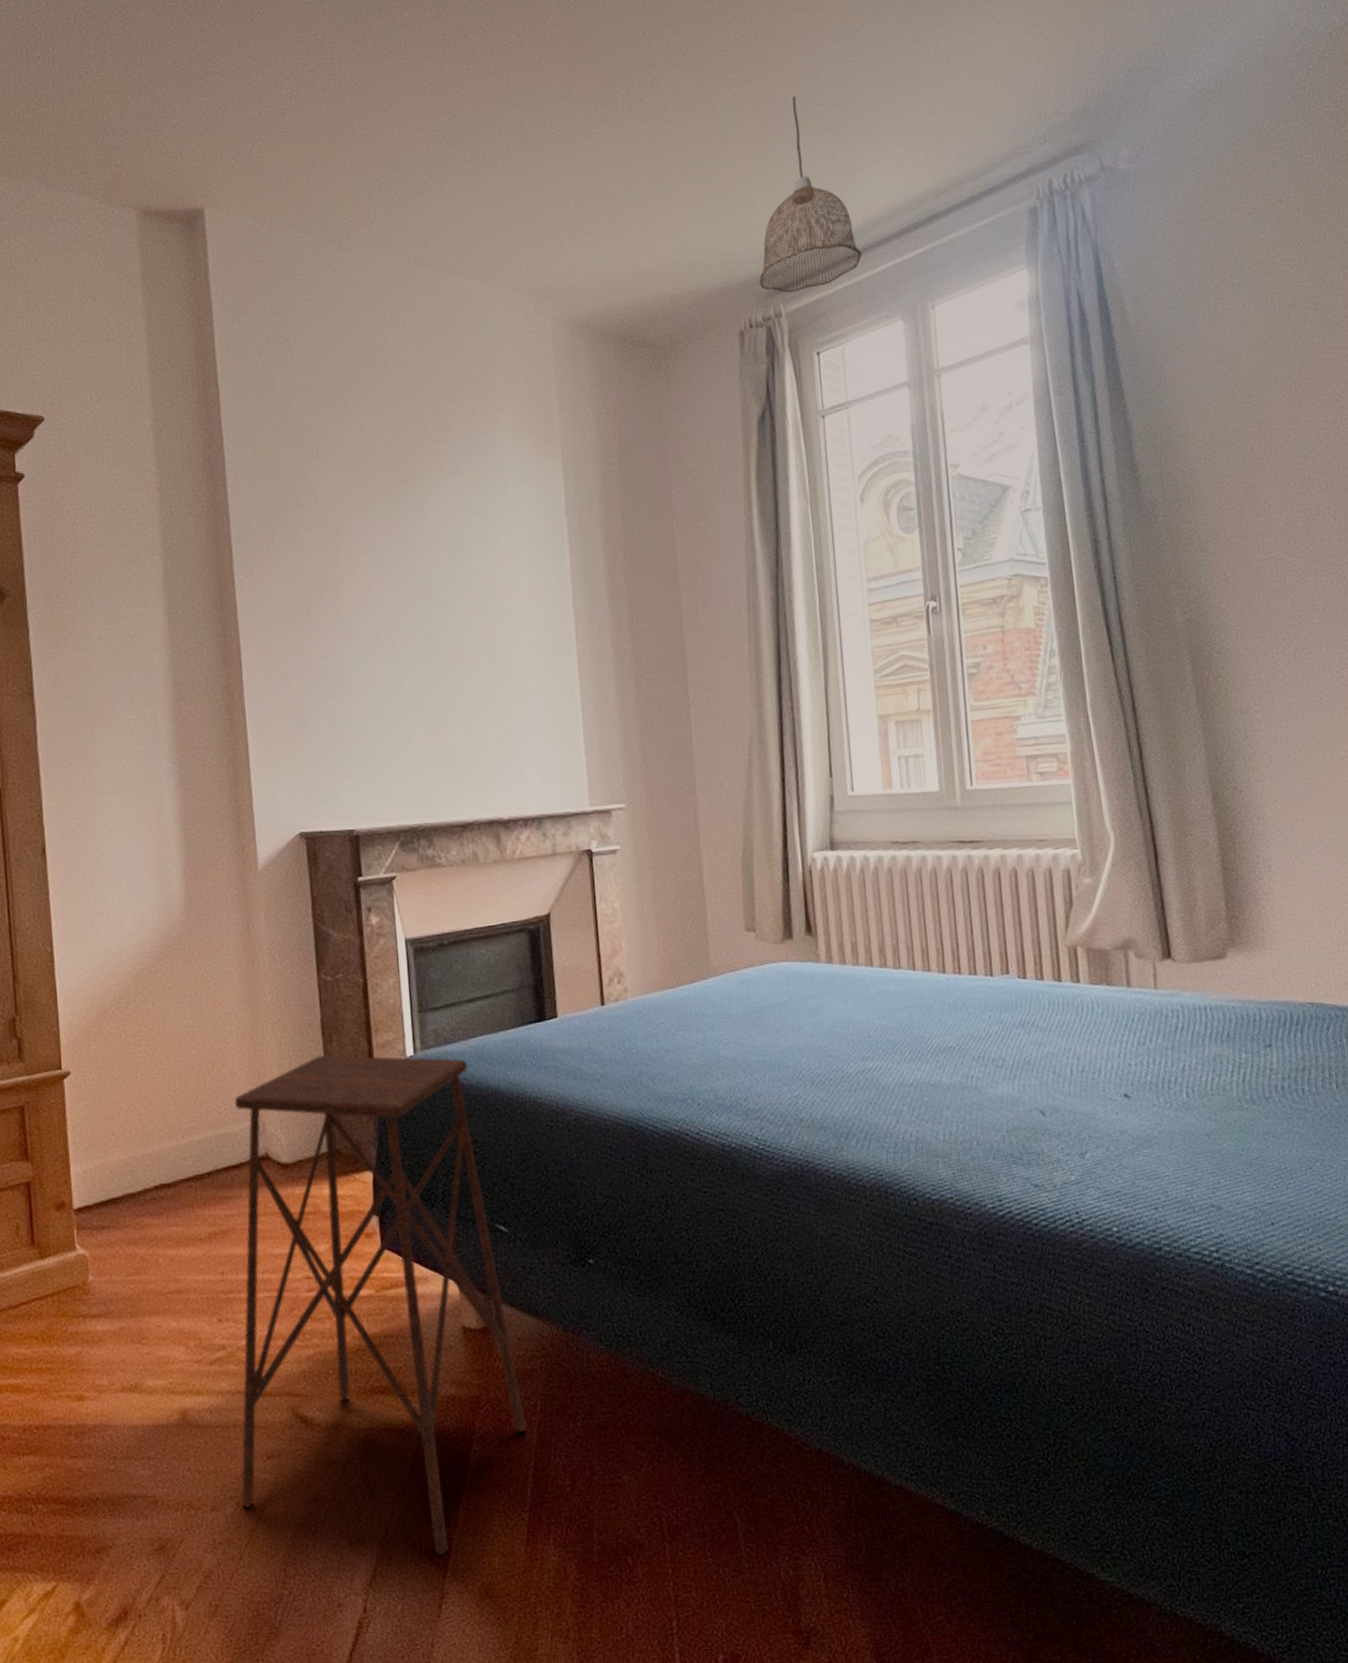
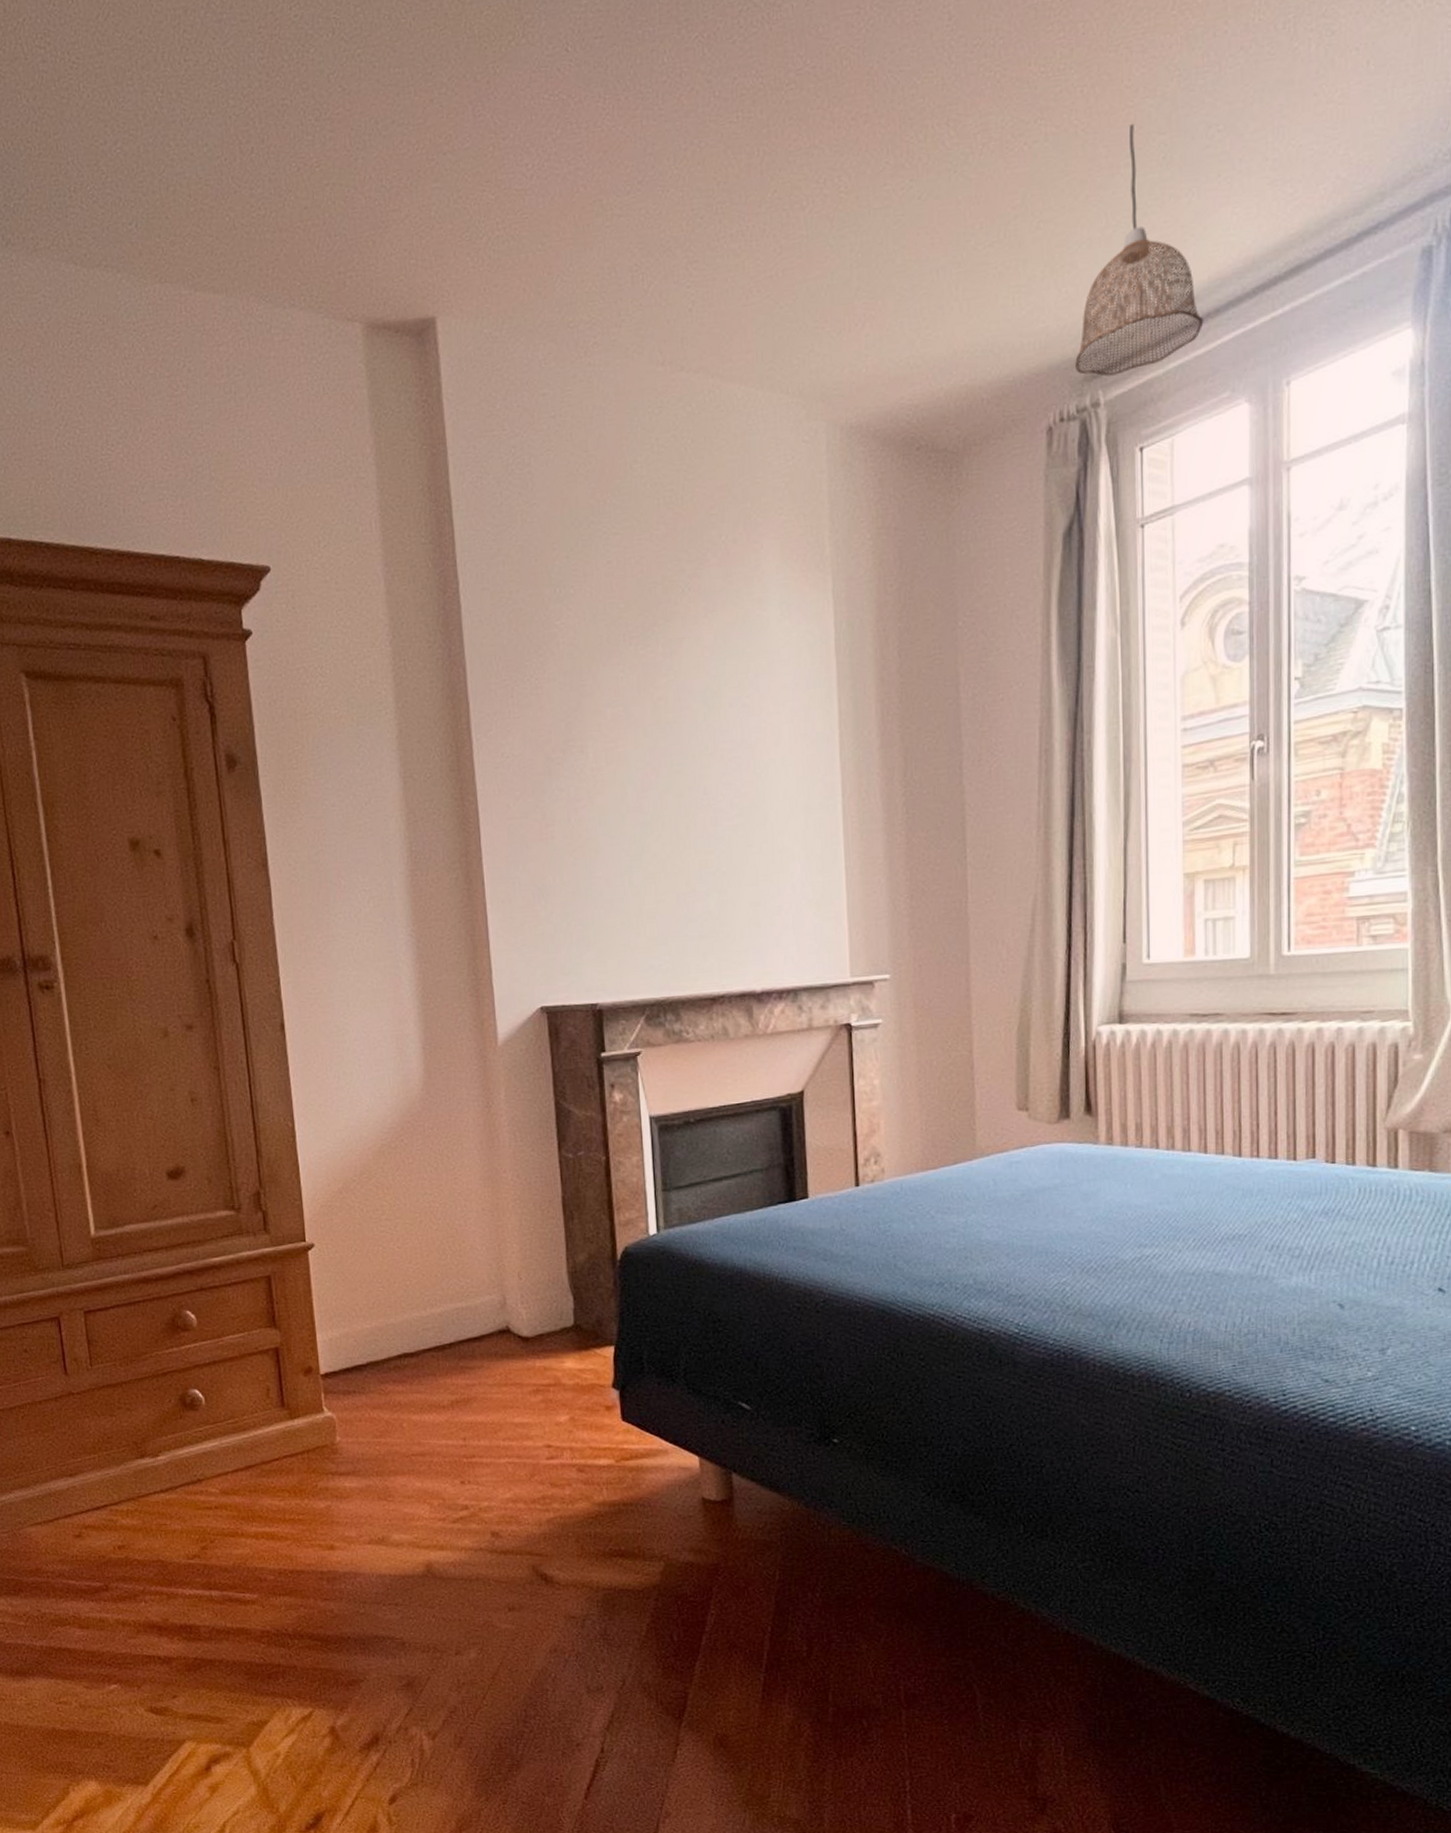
side table: present [234,1055,526,1556] -> none [475,1232,764,1708]

